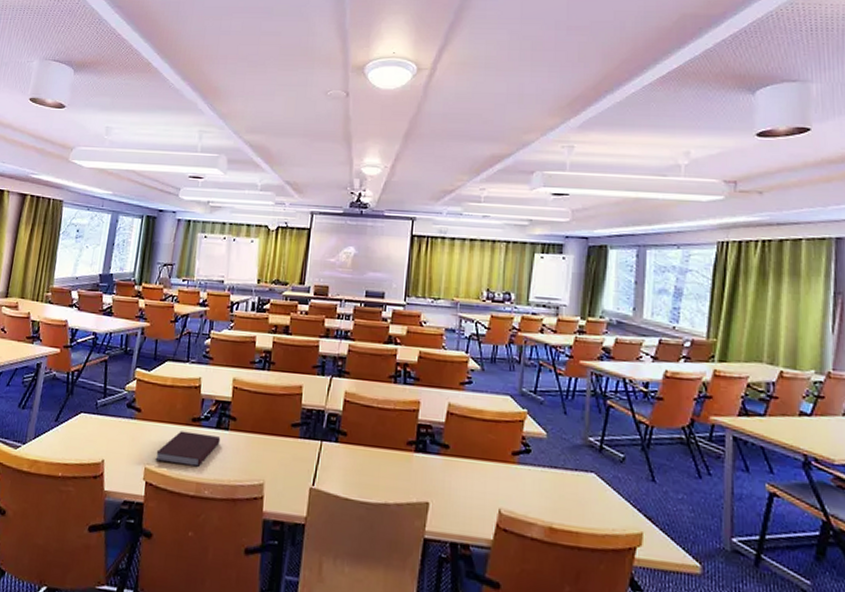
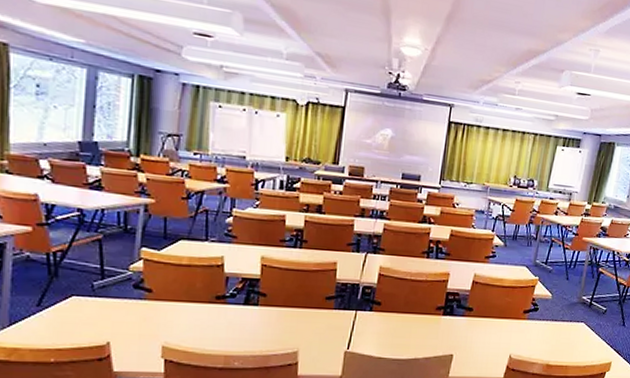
notebook: present [155,431,221,467] -> none [174,309,250,341]

